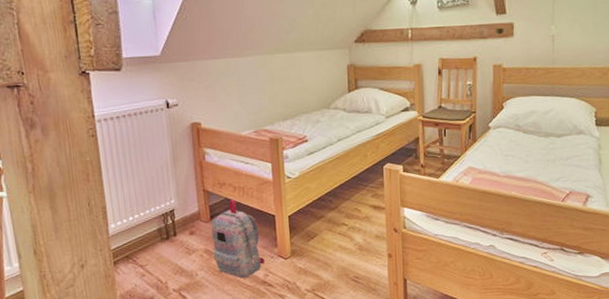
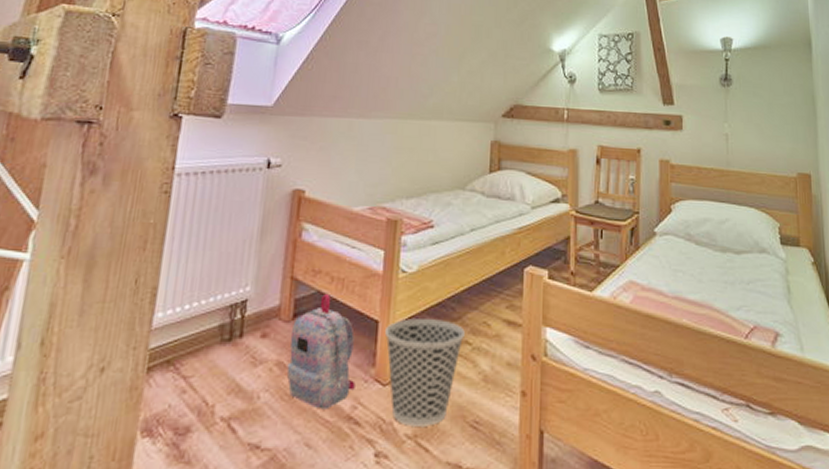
wastebasket: none [281,210,342,284] -> present [385,319,465,426]

